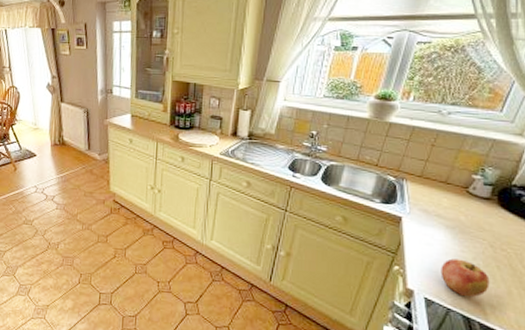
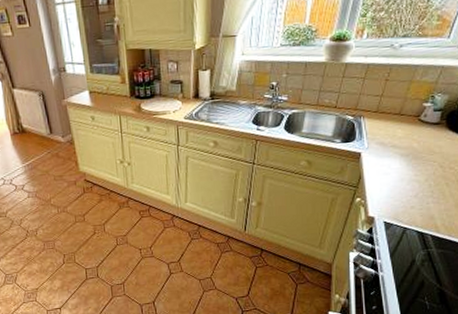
apple: present [440,258,490,298] -> none [397,182,440,215]

